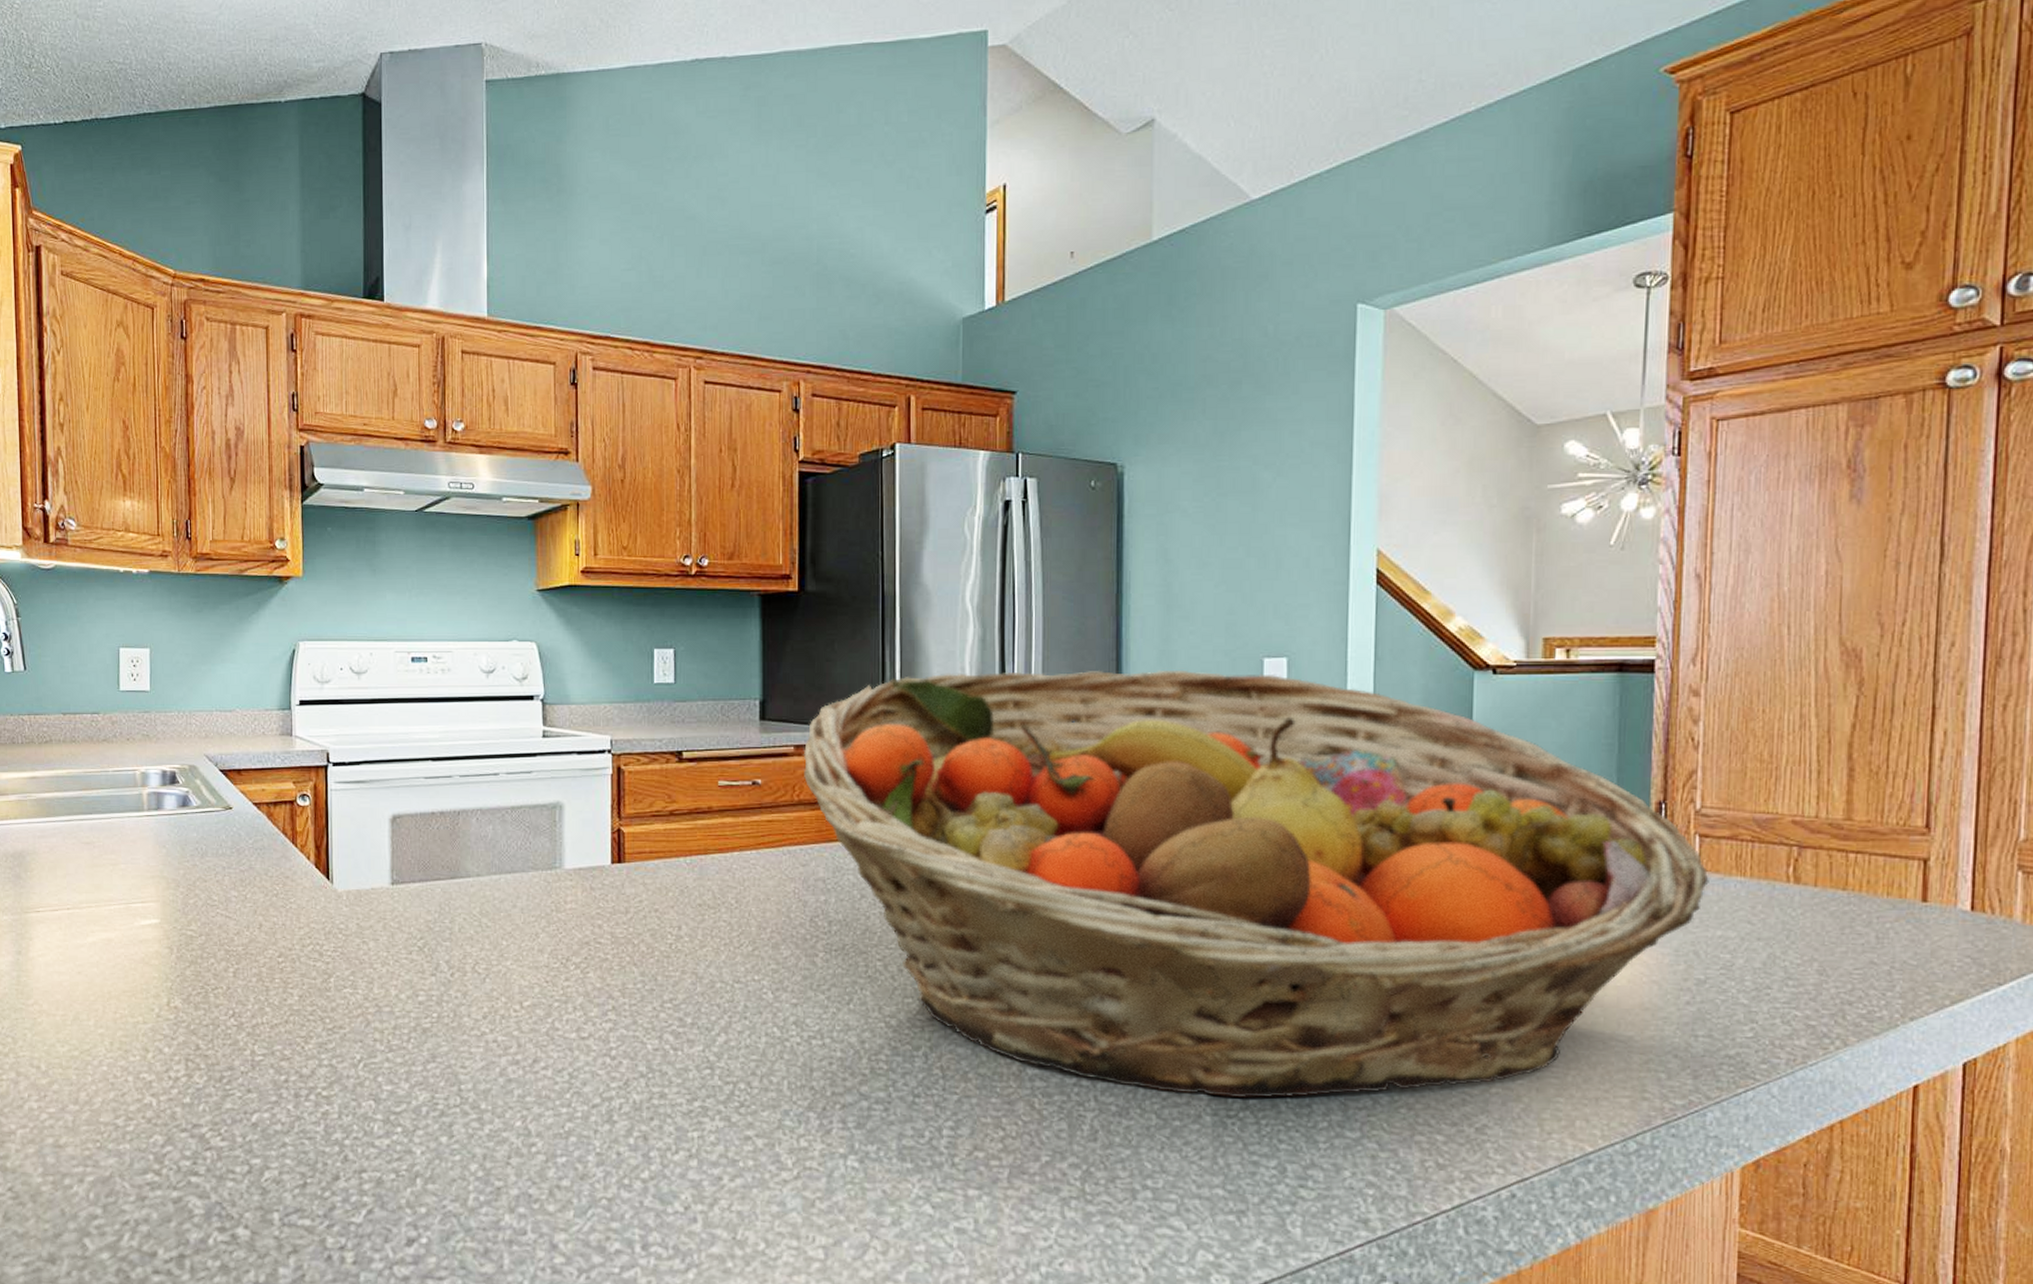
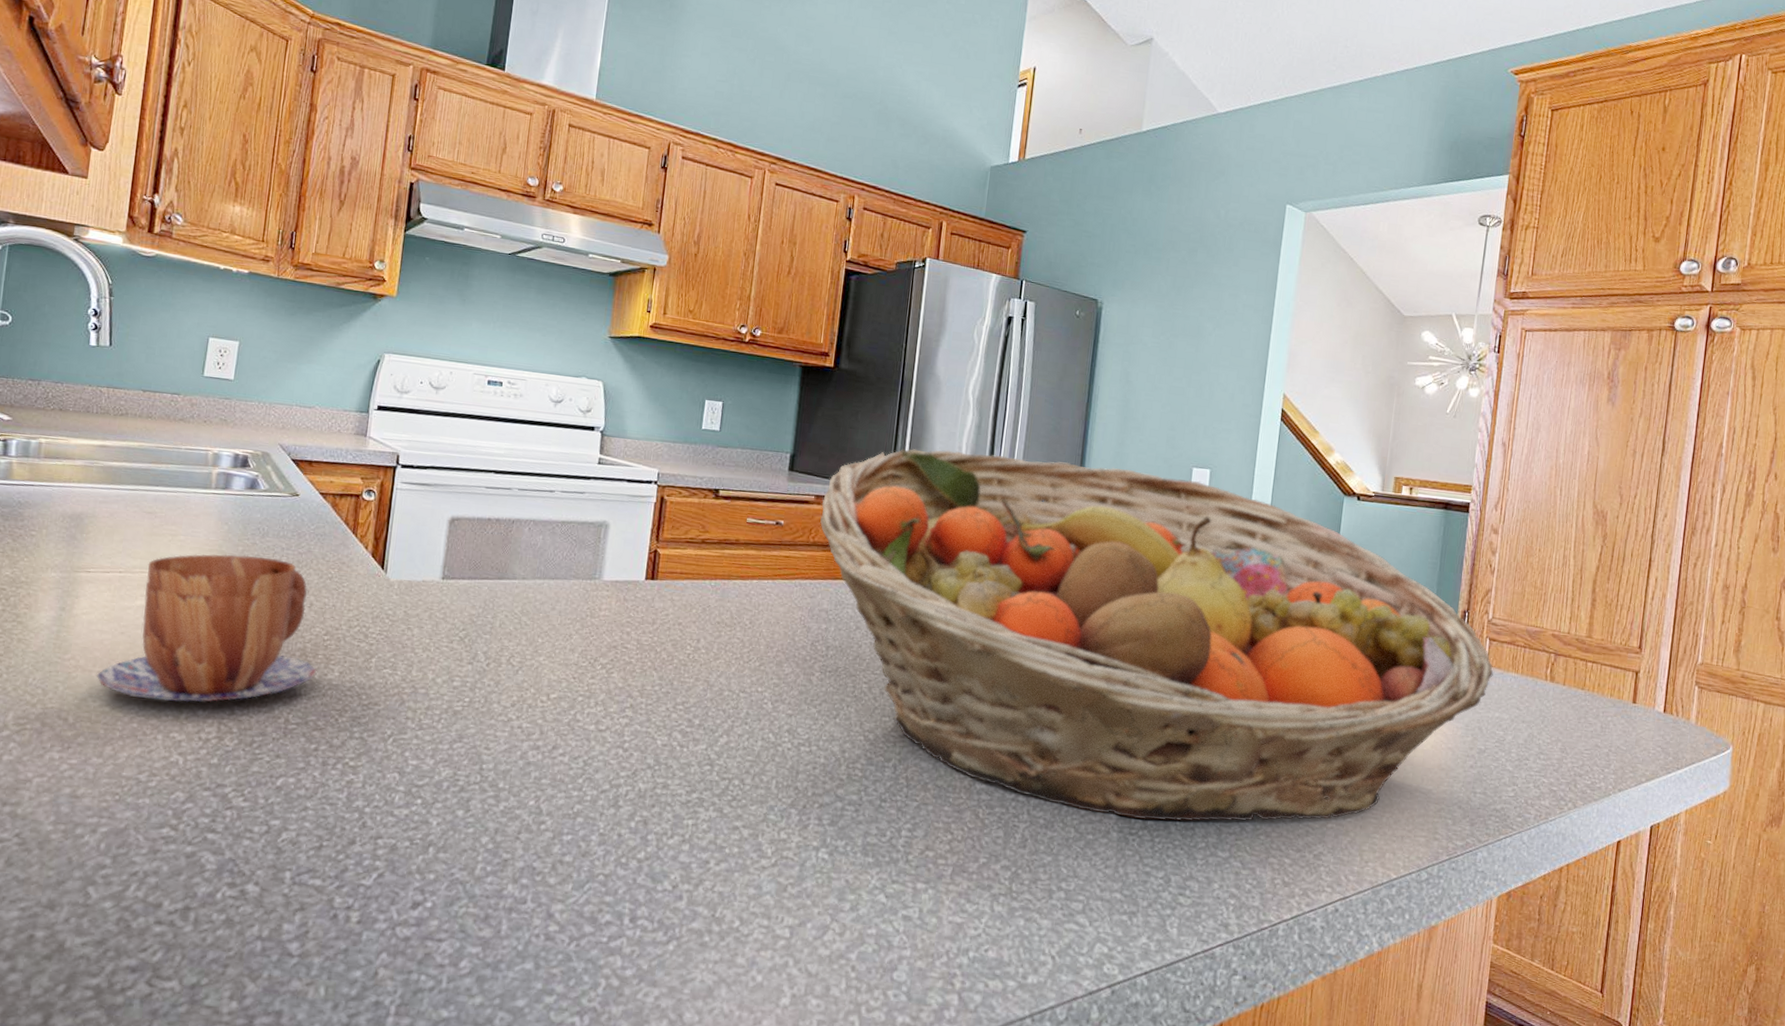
mug: none [61,878,276,1041] -> present [97,554,317,703]

